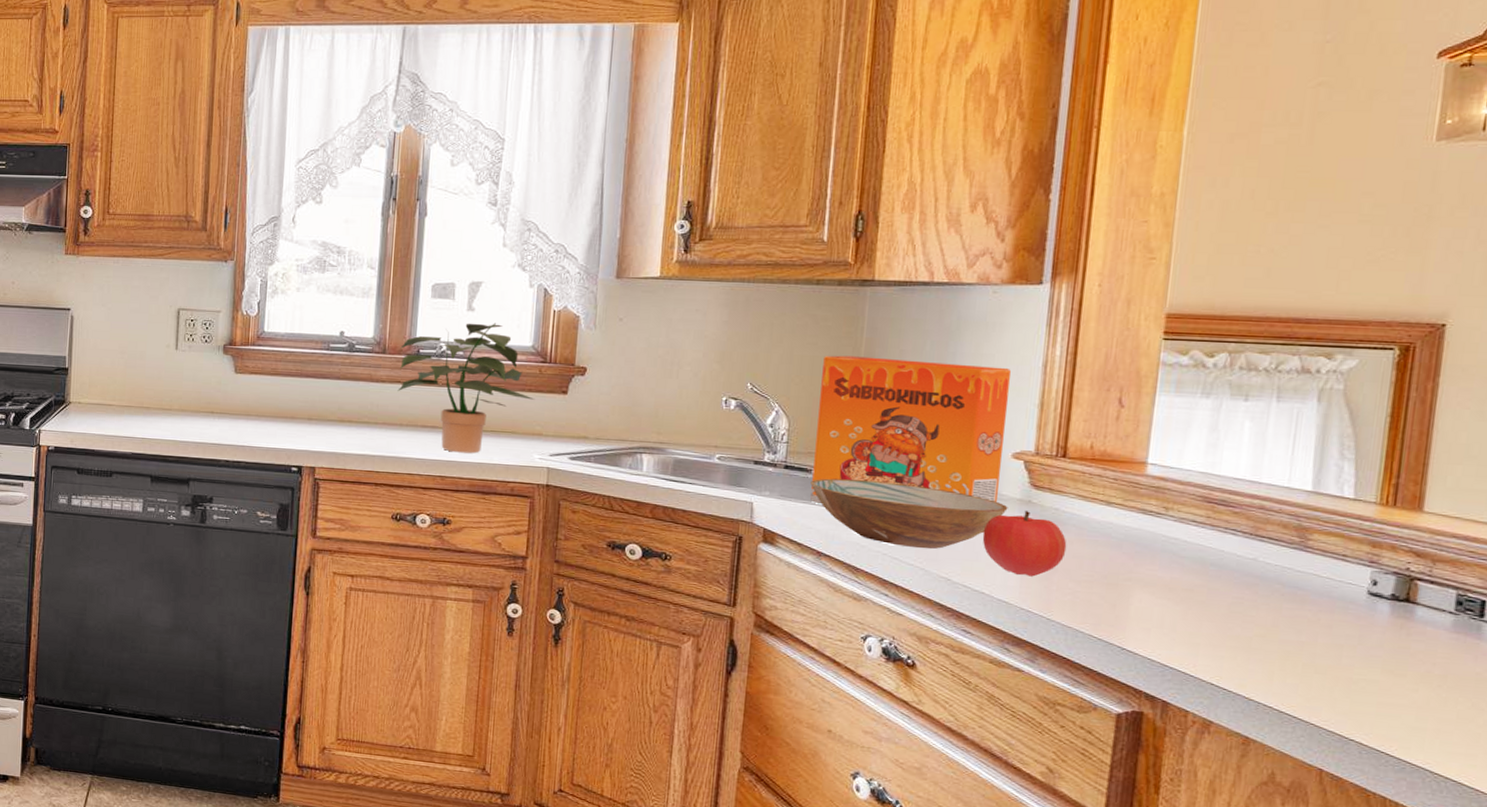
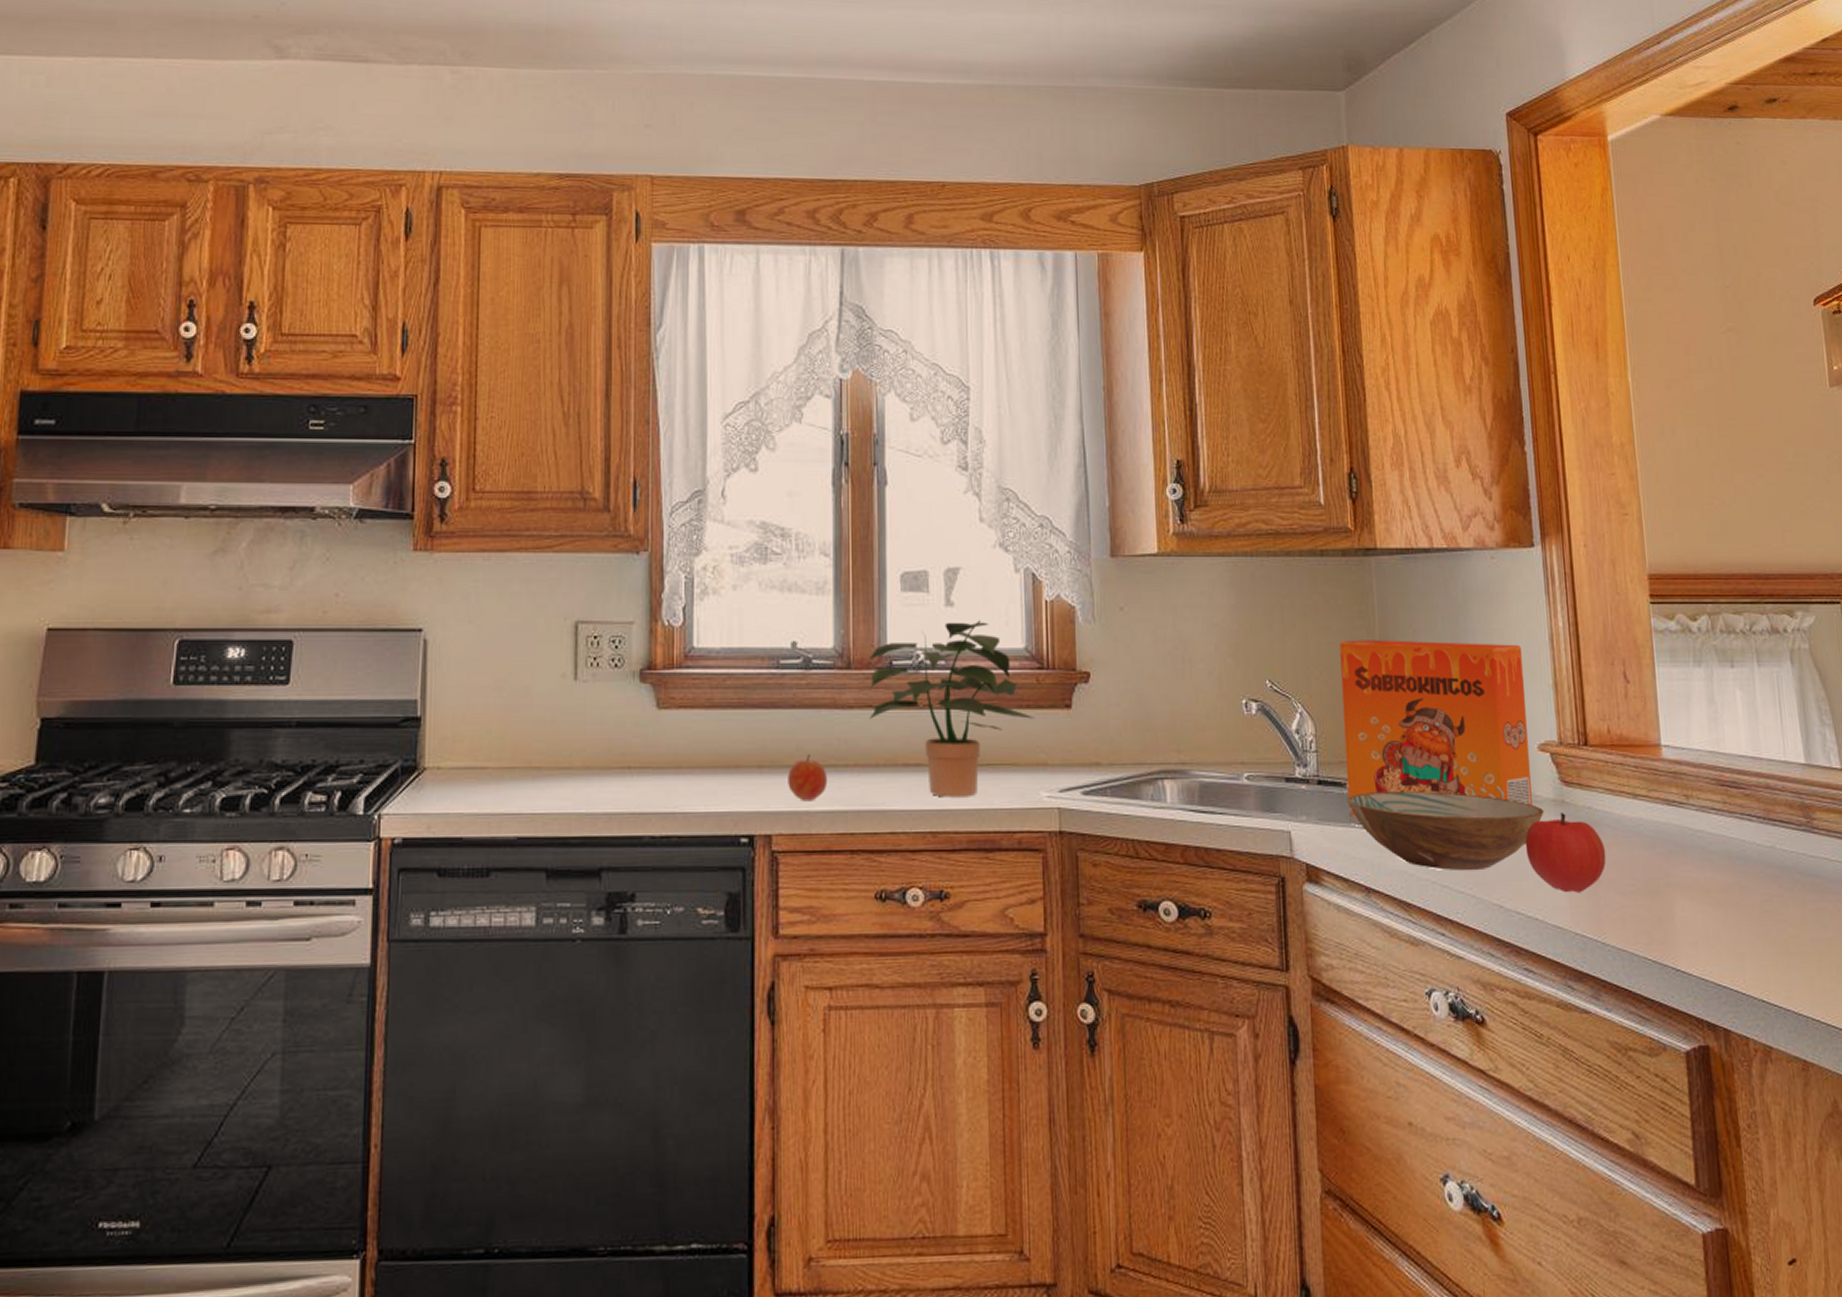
fruit: none [330,413,362,447] -> present [788,754,828,802]

